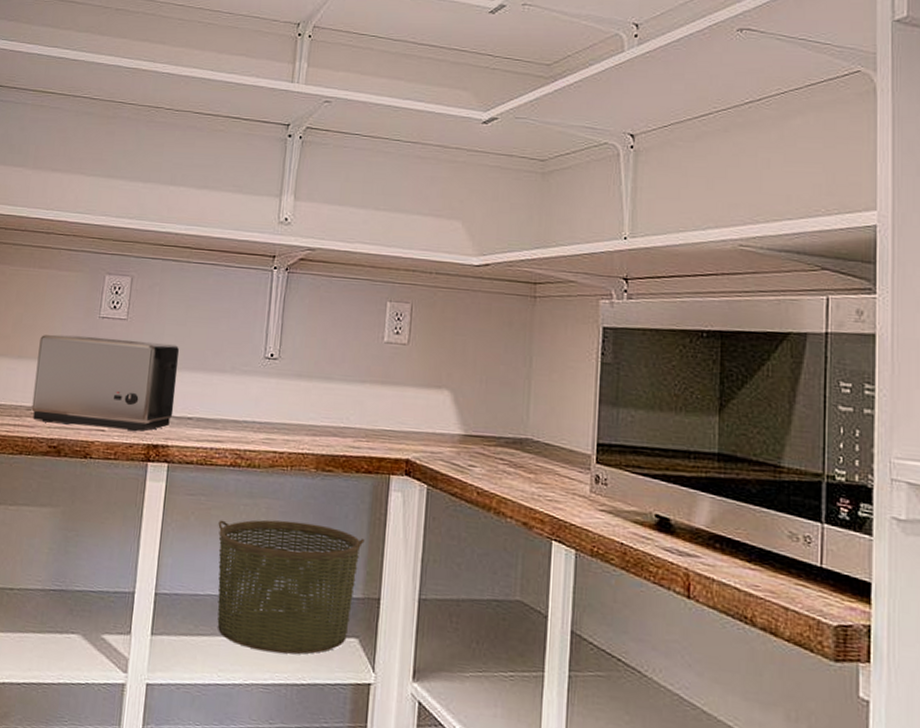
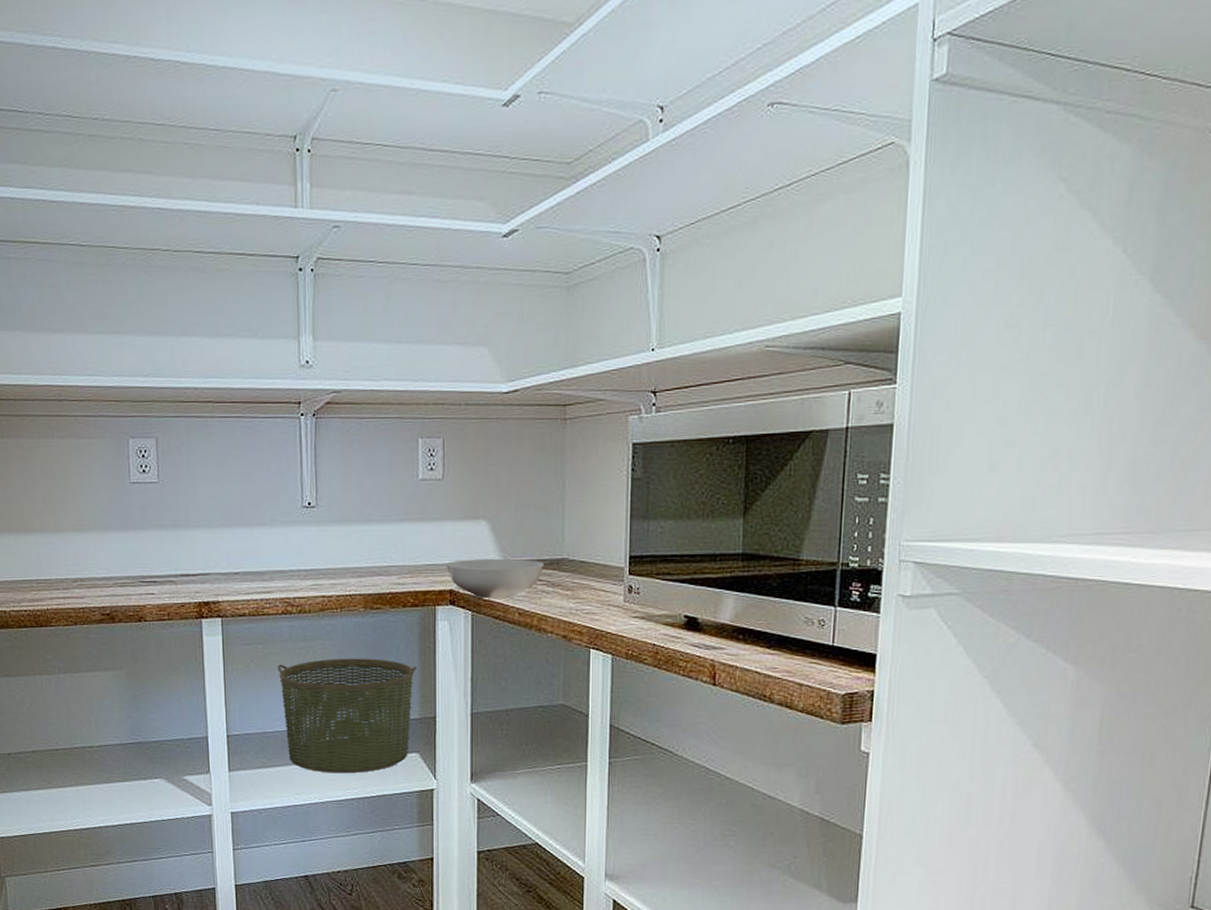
toaster: present [31,334,180,432] -> none [73,502,219,592]
bowl: none [405,428,507,476] -> present [447,558,544,599]

